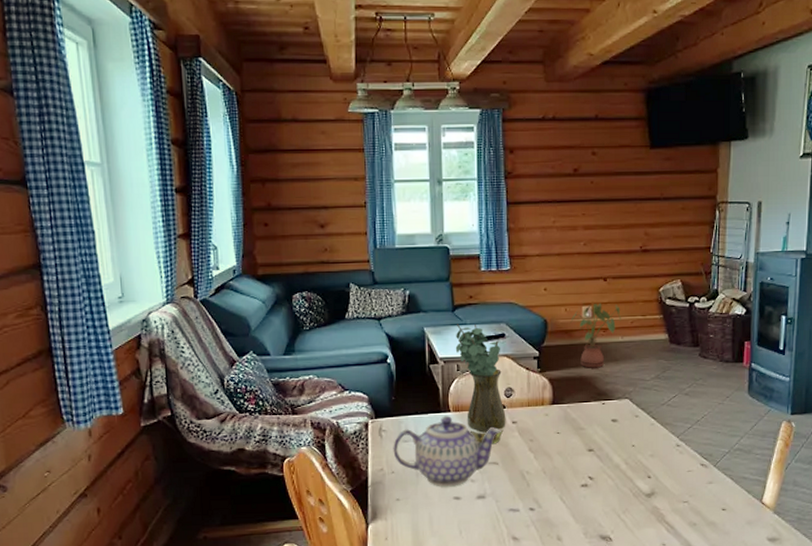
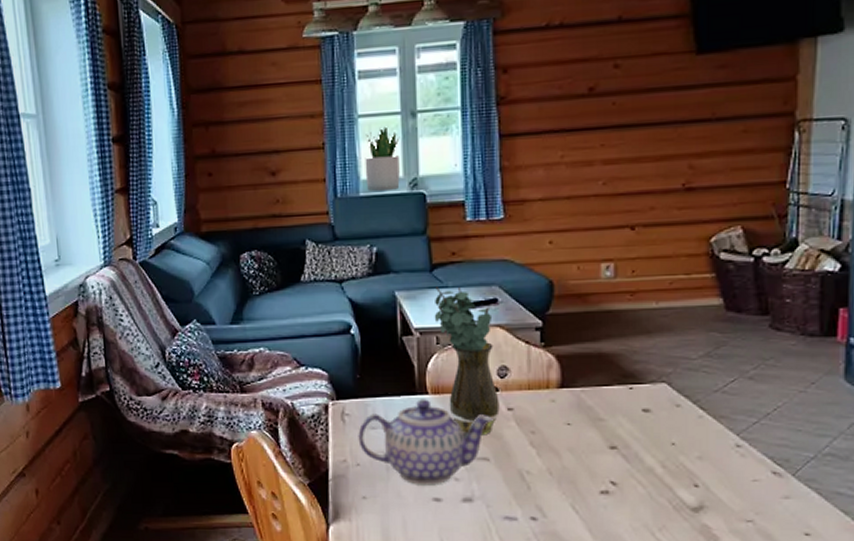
planter: none [400,191,429,244] -> present [365,126,400,191]
house plant: present [570,303,622,368] -> none [585,258,657,343]

